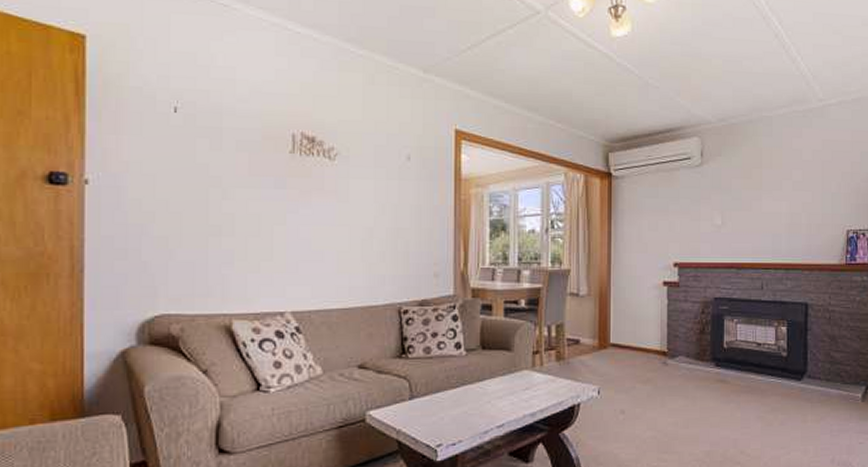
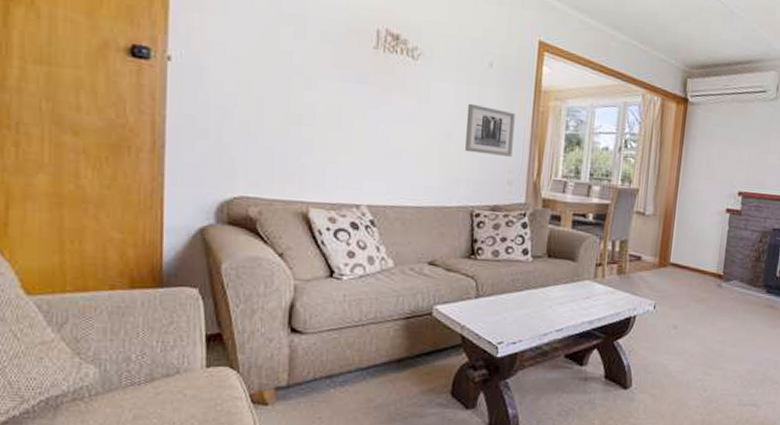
wall art: none [387,198,437,248] -> present [465,103,515,157]

